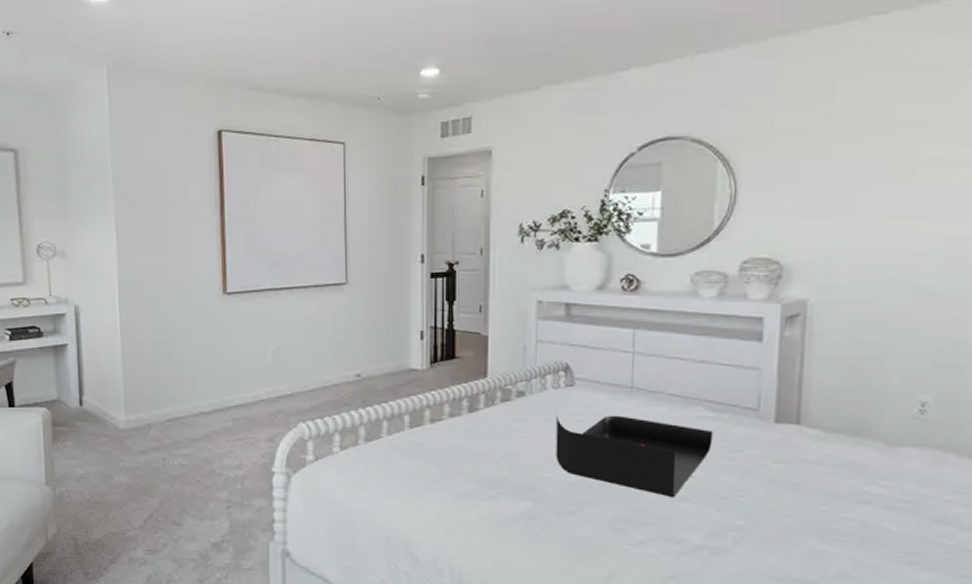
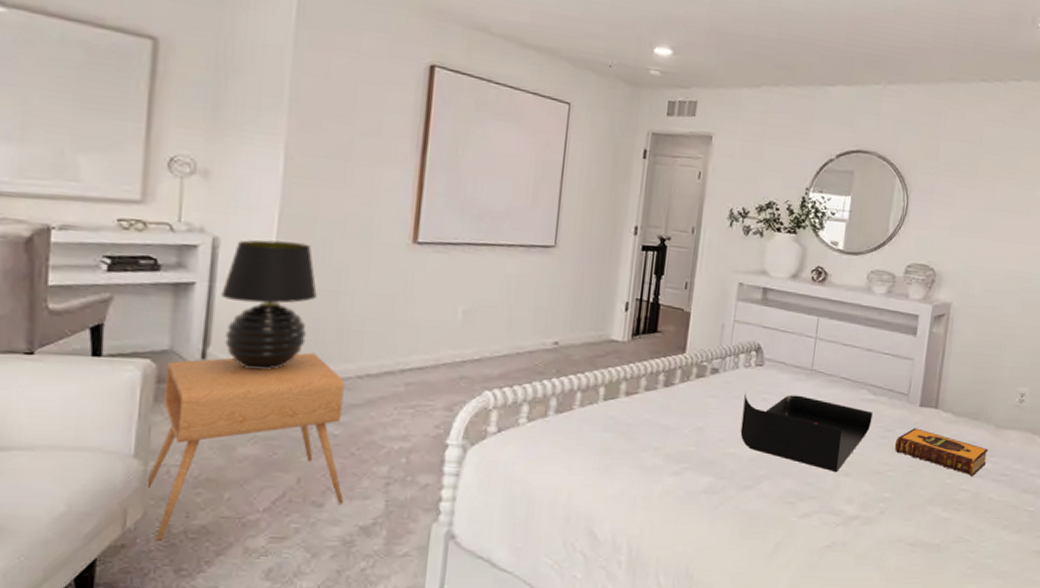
side table: none [55,396,197,550] -> present [145,352,344,541]
table lamp: none [86,304,154,412] -> present [221,239,317,370]
hardback book: none [745,447,878,503] -> present [894,428,989,477]

